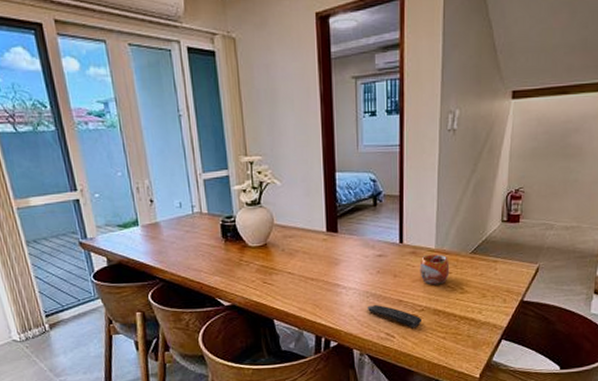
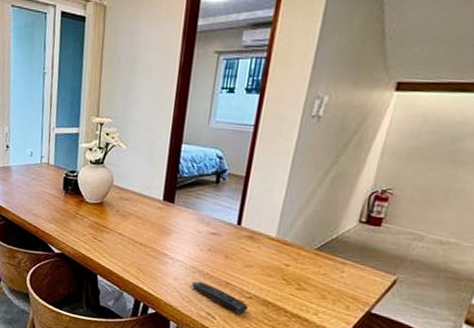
mug: present [419,254,450,285] -> none [253,241,290,276]

